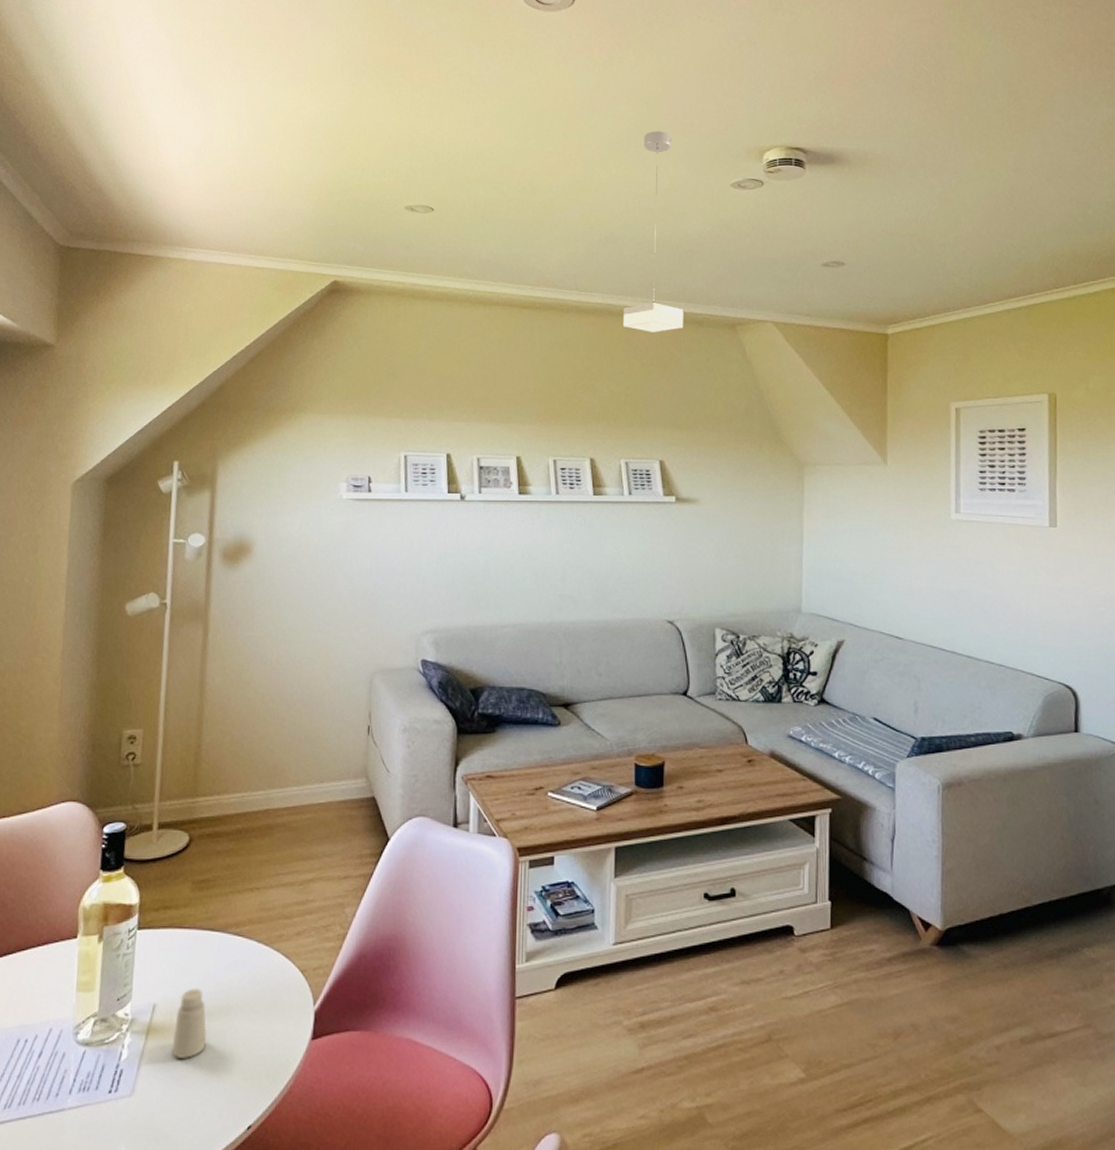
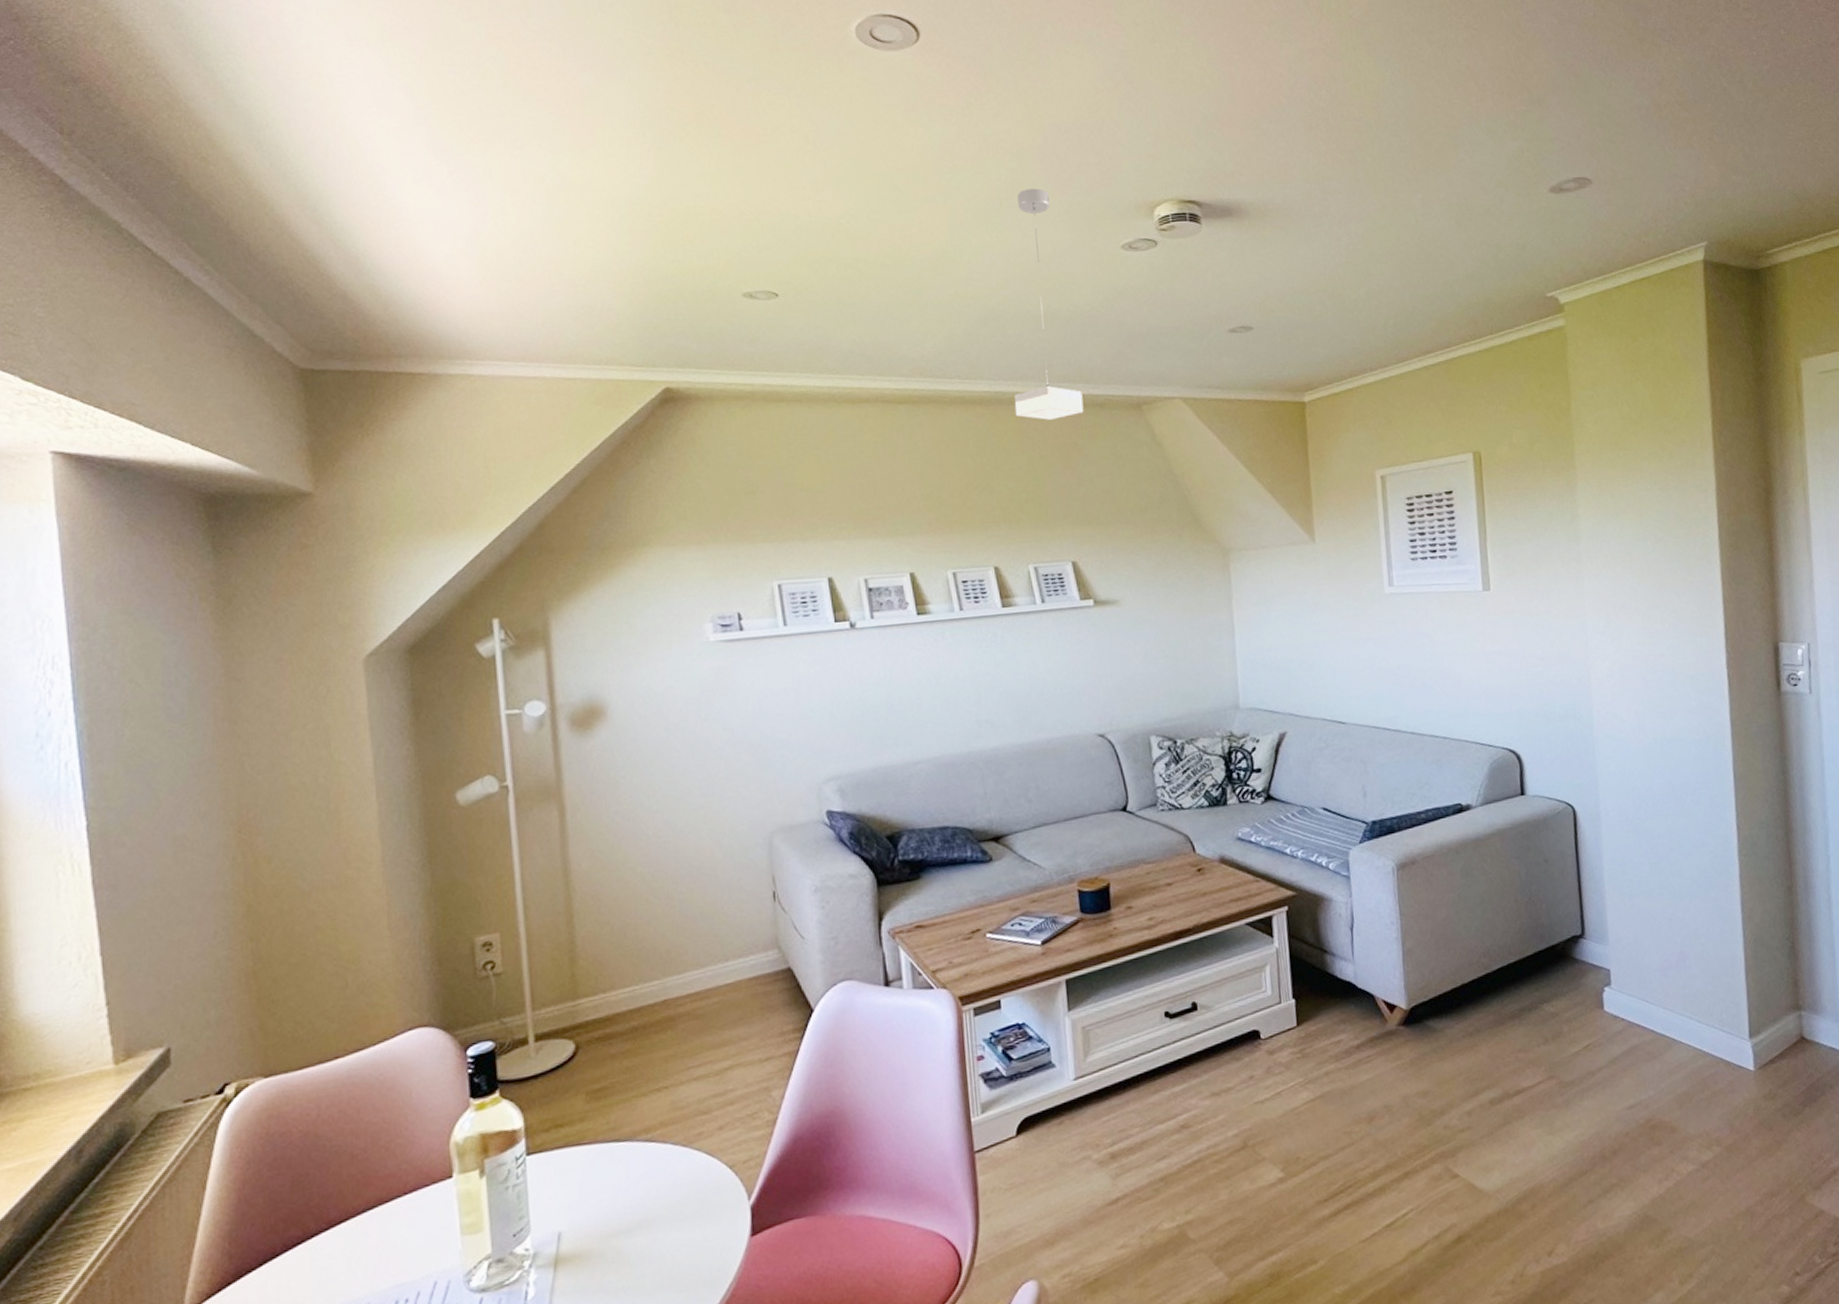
saltshaker: present [171,988,207,1058] -> none [587,1206,629,1285]

